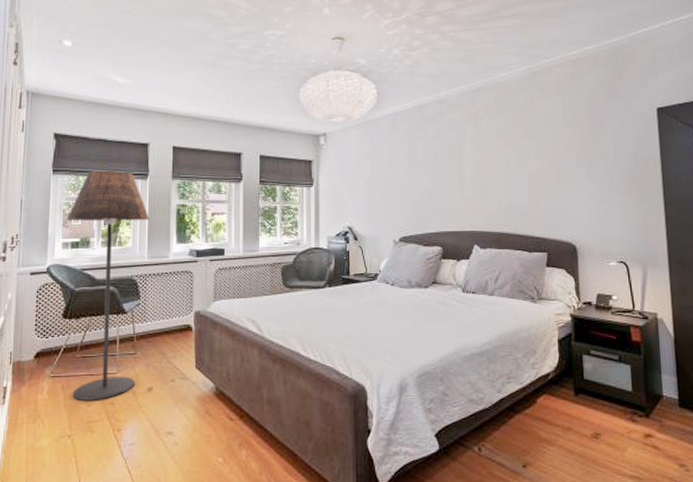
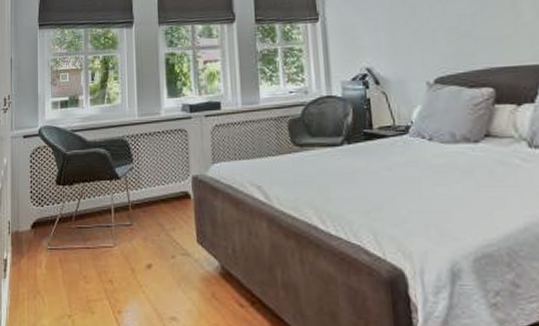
floor lamp: present [66,170,149,401] -> none [54,20,137,277]

